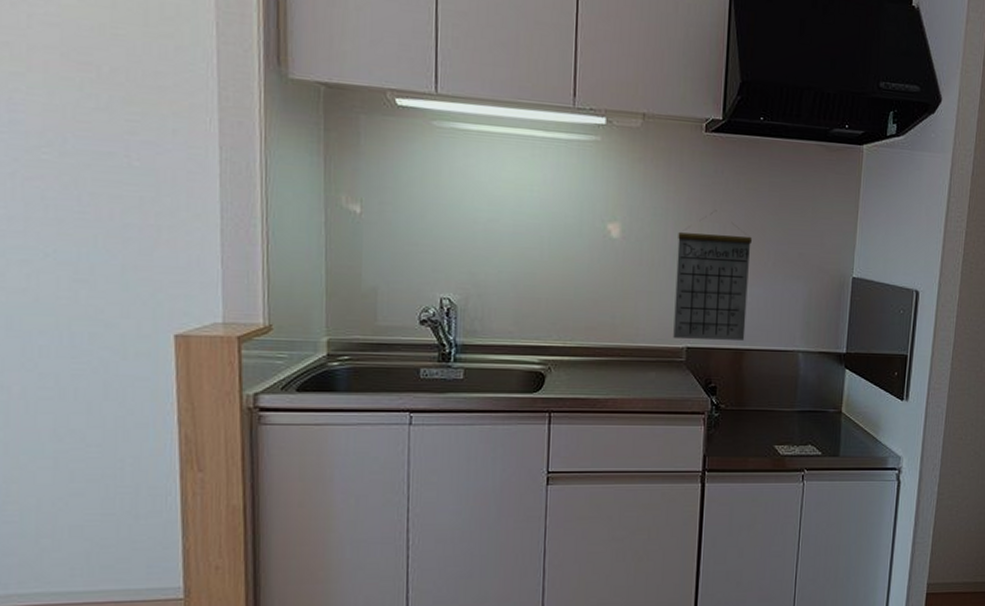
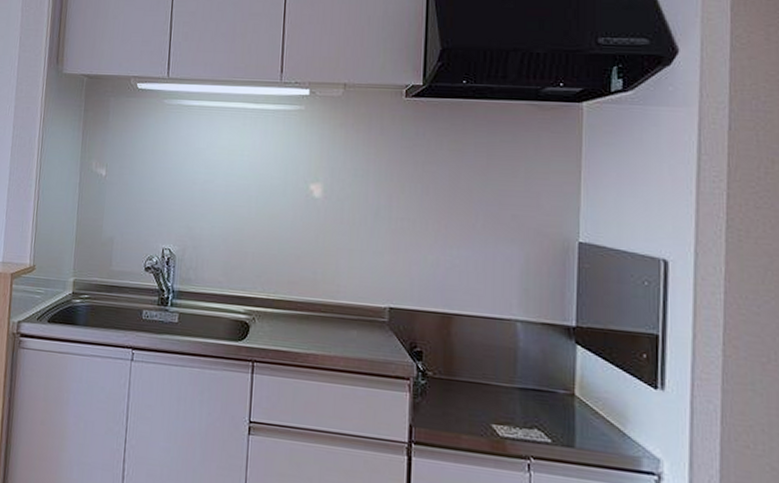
calendar: present [673,210,752,340] -> none [375,171,457,304]

